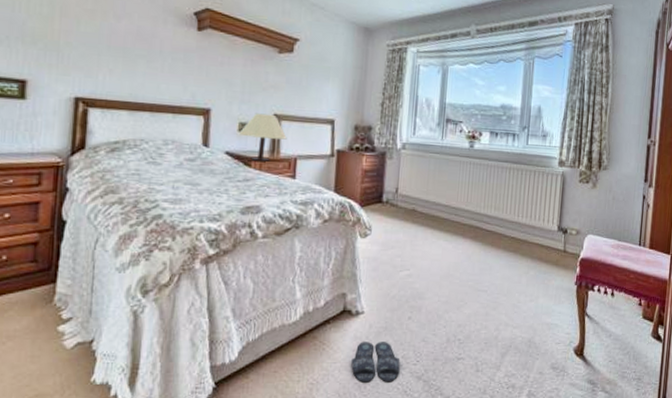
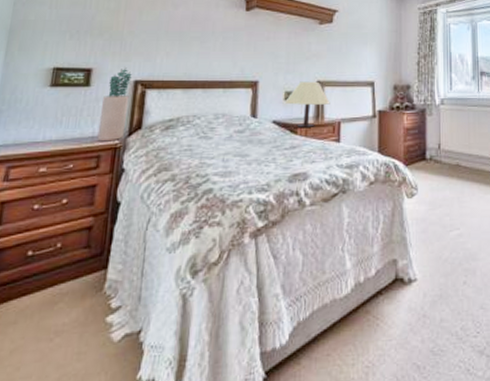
vase: none [37,82,72,160] -> present [97,67,132,142]
slippers: present [351,342,400,383] -> none [408,312,460,362]

